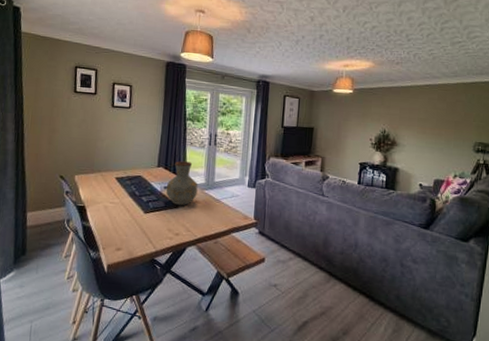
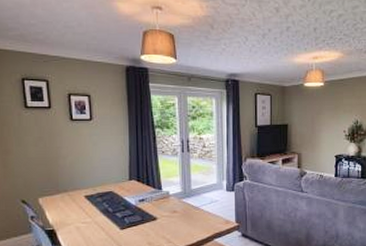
vase: present [166,161,198,206] -> none [141,171,175,218]

